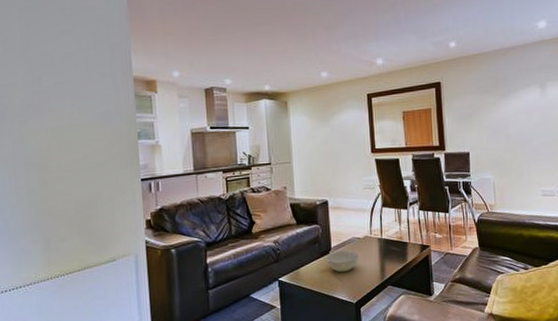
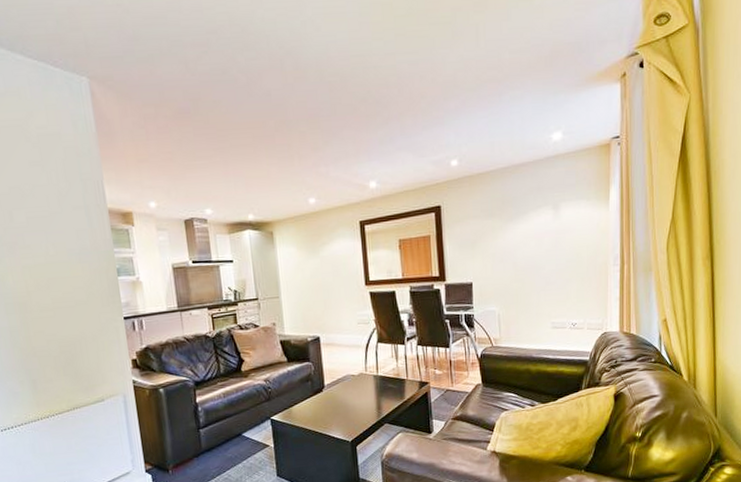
bowl: present [326,250,359,273] -> none [319,387,354,411]

